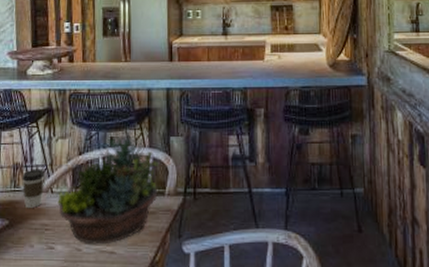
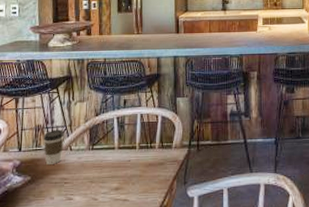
succulent planter: present [57,133,158,245] -> none [76,95,166,194]

